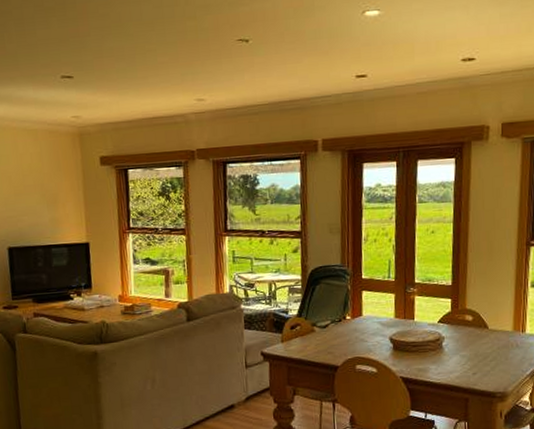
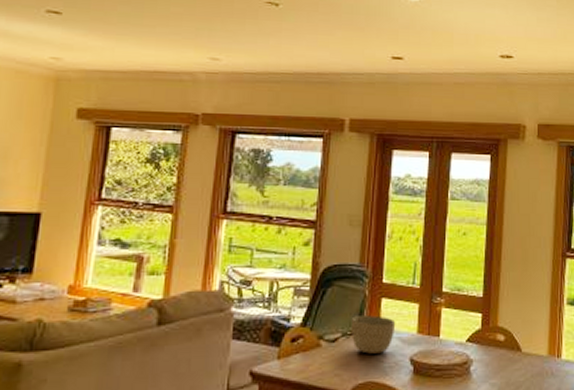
bowl: none [339,305,376,336] -> present [352,315,396,354]

